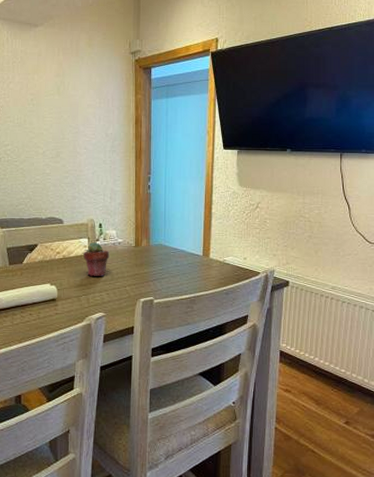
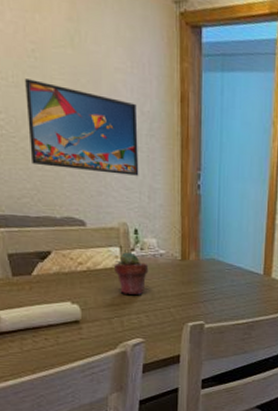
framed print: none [25,120,104,182] -> present [25,79,139,176]

